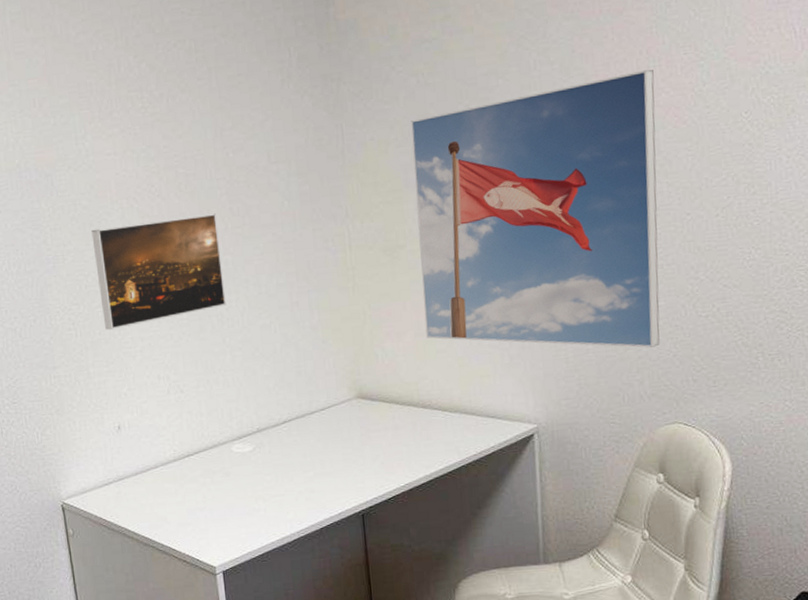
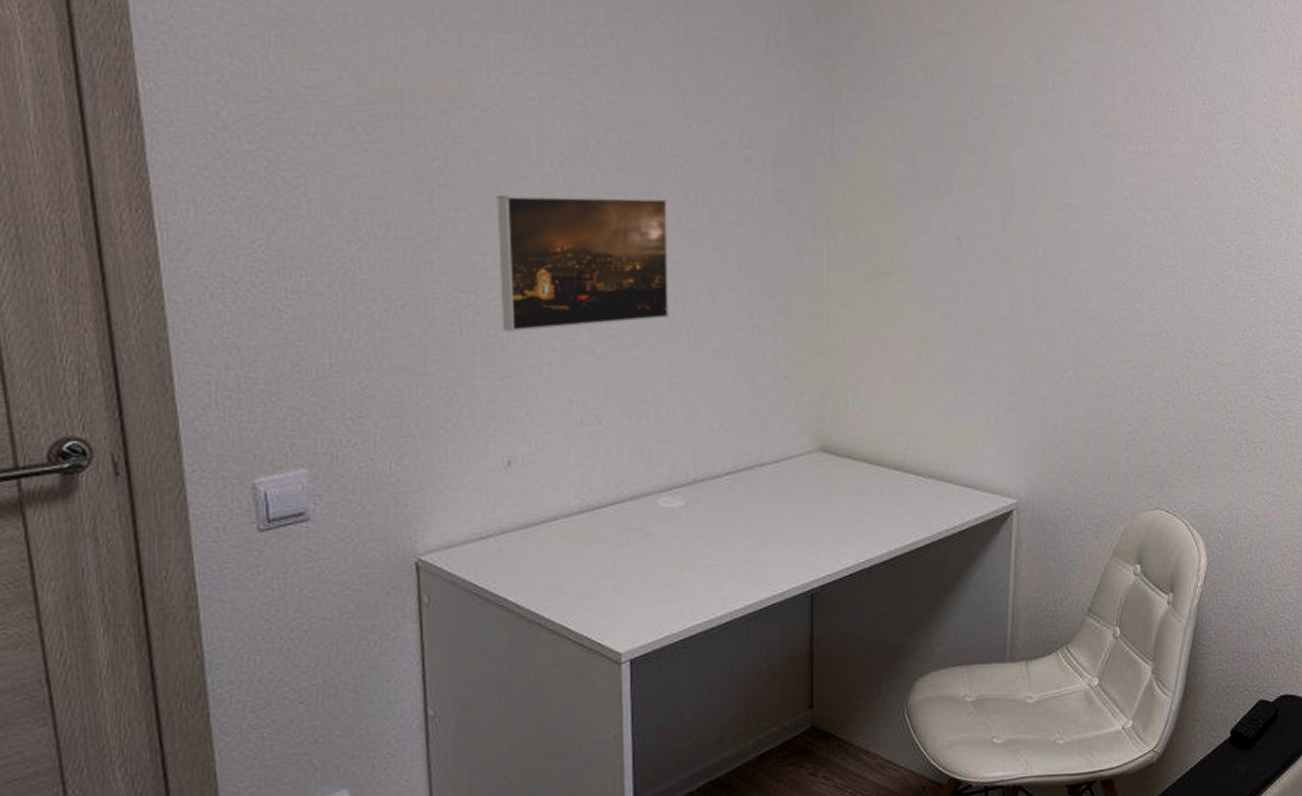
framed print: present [411,69,660,348] -> none [906,113,1171,423]

